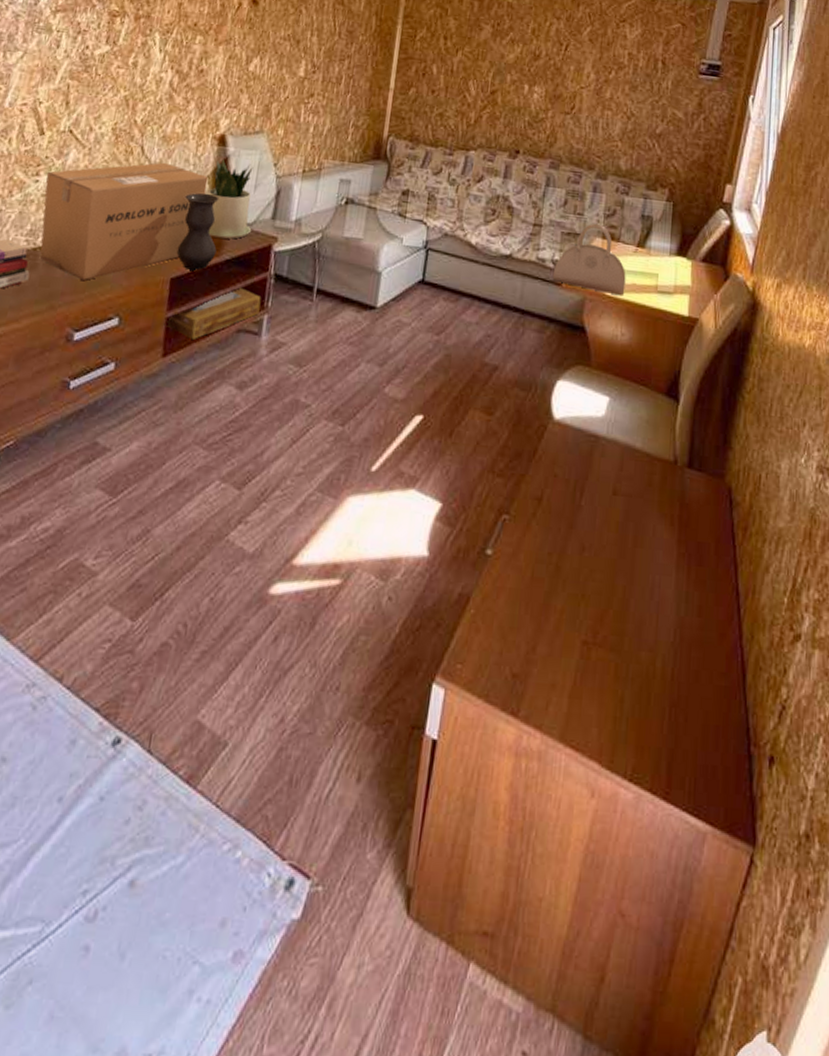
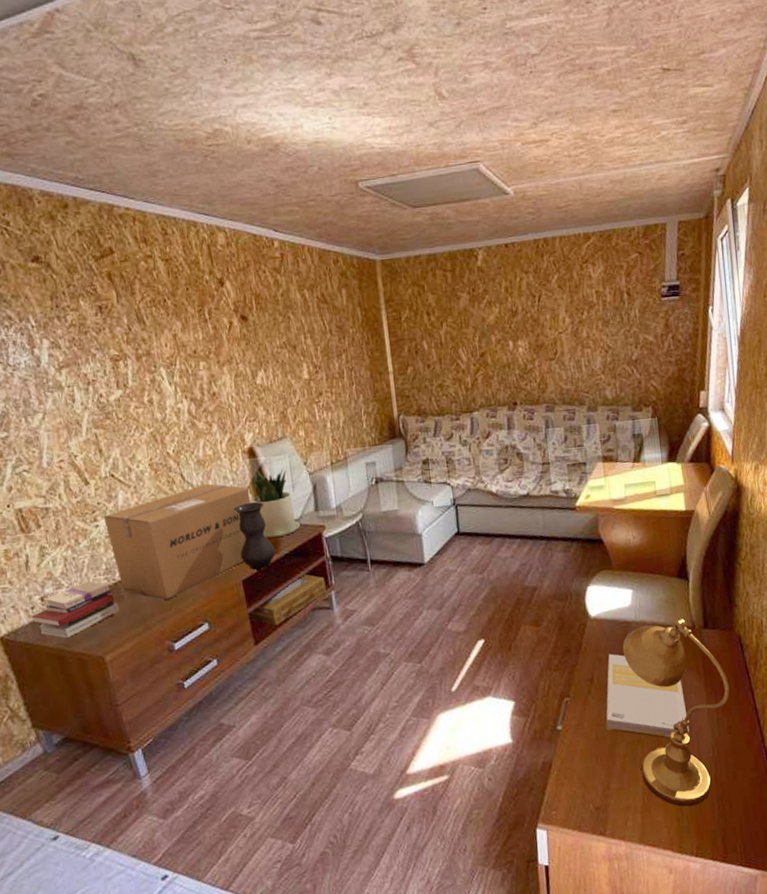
book: none [546,471,650,605] -> present [606,653,689,739]
handbag: present [552,223,626,296] -> none [566,450,630,508]
desk lamp: none [579,445,708,706] -> present [622,616,730,807]

